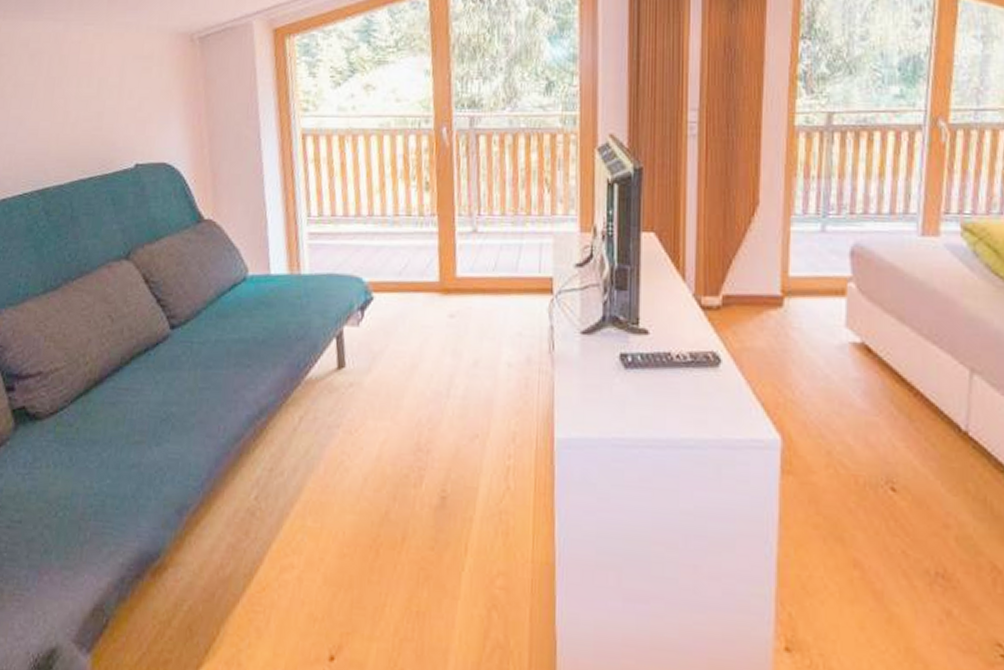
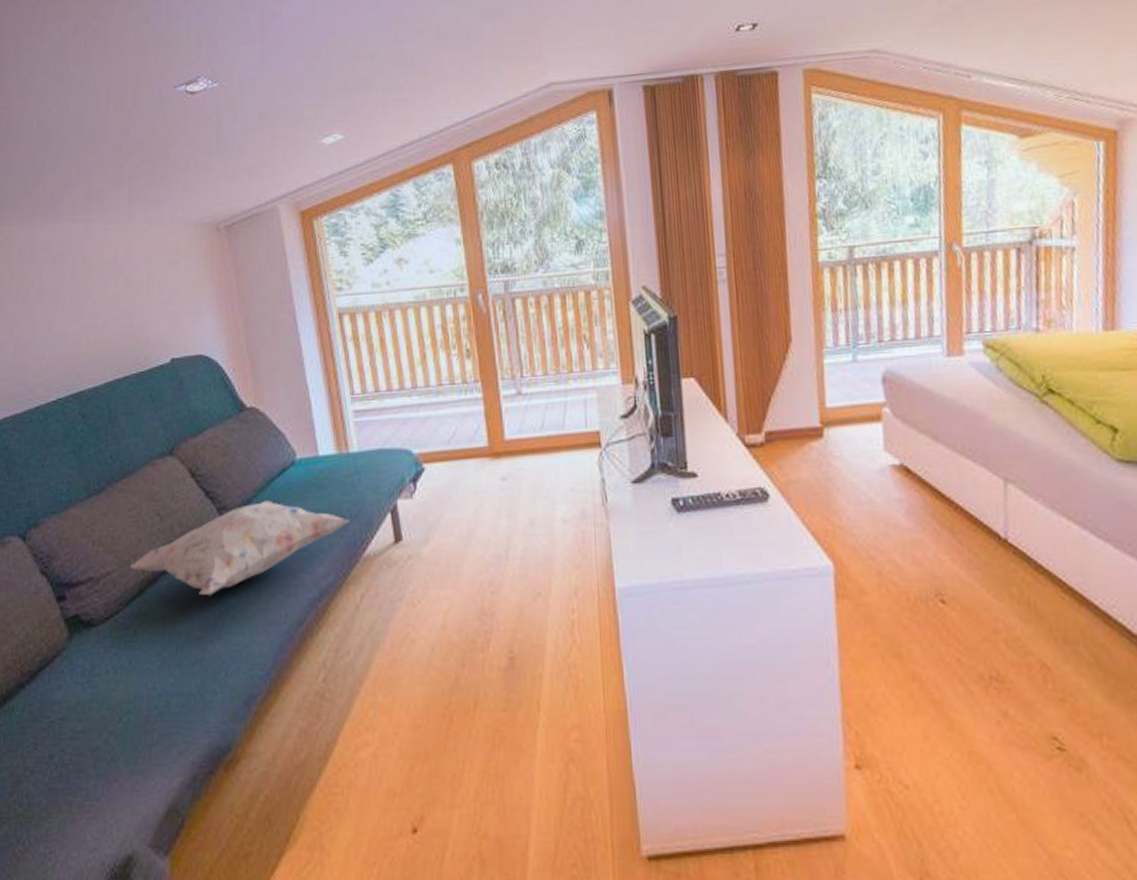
decorative pillow: none [77,313,294,402] -> present [129,500,349,596]

